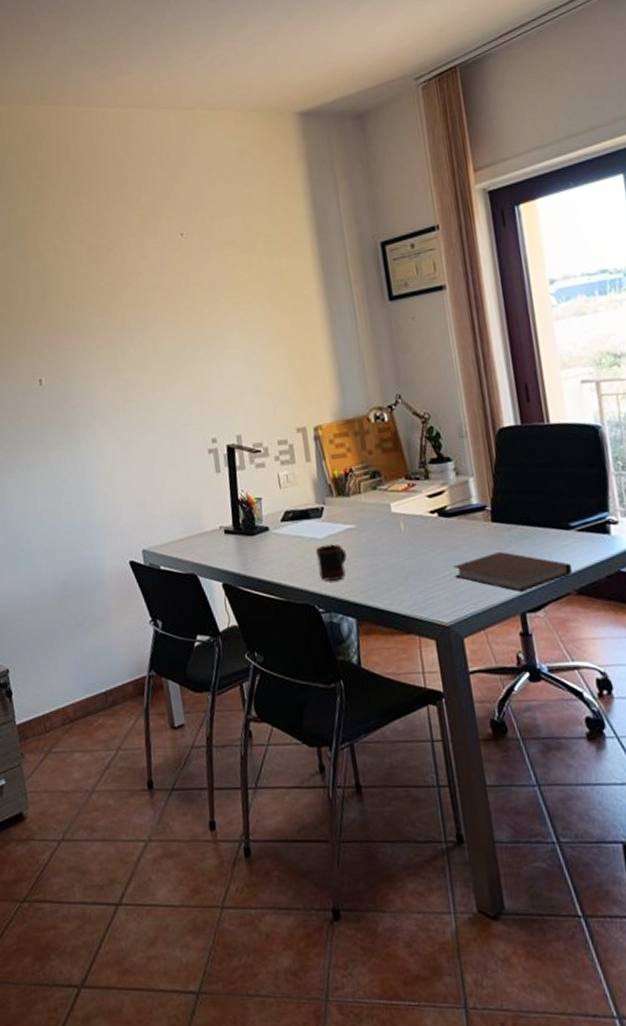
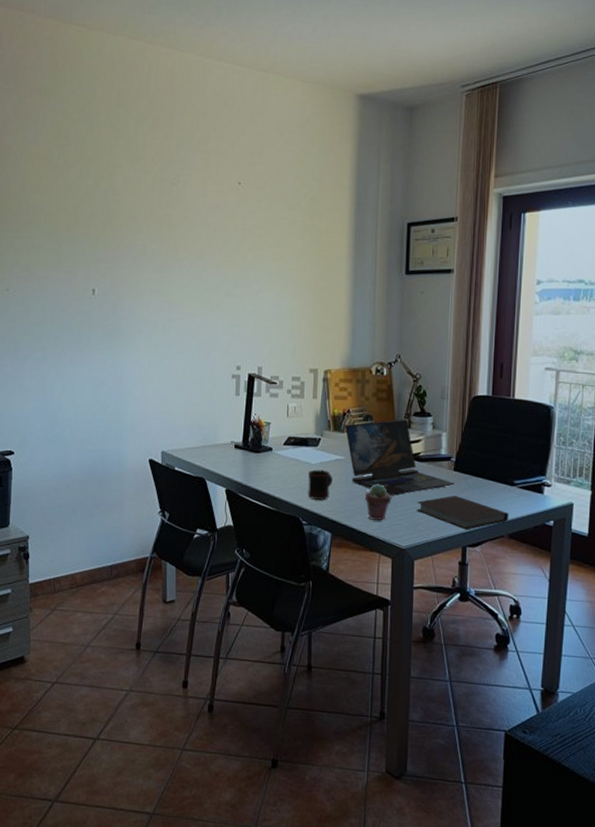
laptop: none [350,469,496,563] -> present [345,419,455,496]
potted succulent: none [388,551,422,596] -> present [364,484,392,520]

